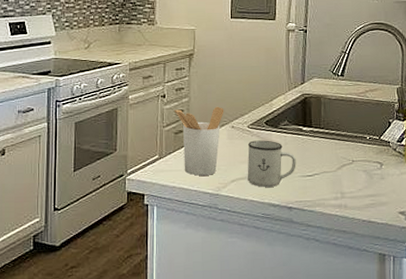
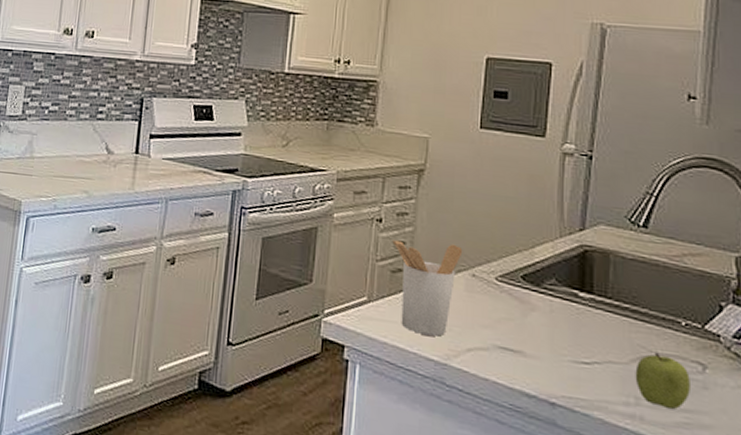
mug: present [247,140,296,187] -> none [490,298,566,369]
fruit: none [340,161,374,197] -> present [635,353,690,410]

